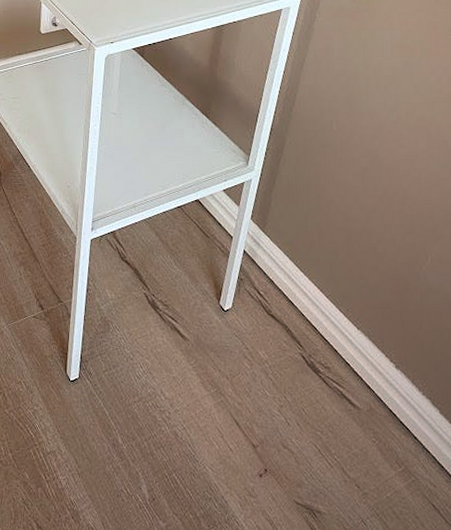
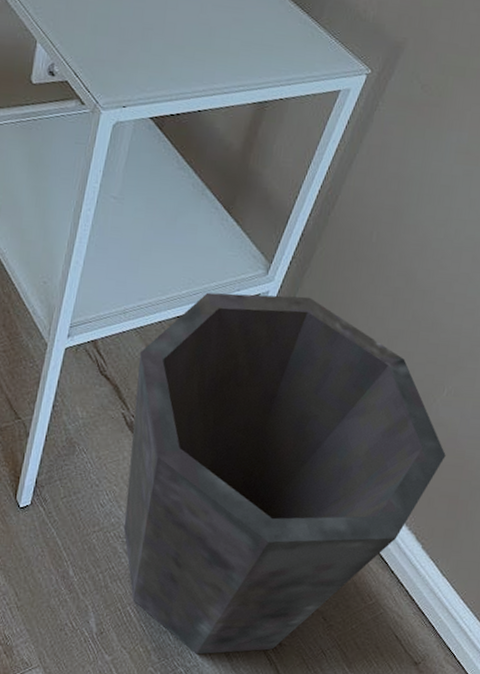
waste bin: none [151,182,443,522] -> present [123,292,446,655]

